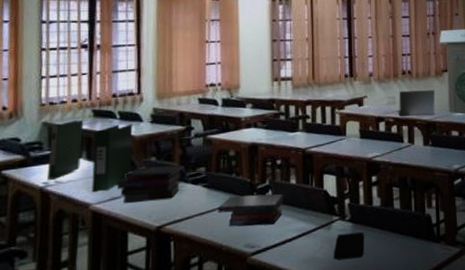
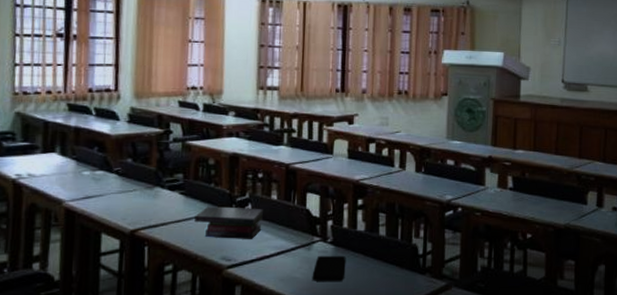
binder: present [48,119,84,180] -> none [20,112,59,172]
binder: present [91,124,133,193] -> none [65,121,110,190]
books: present [116,165,184,203] -> none [90,168,161,203]
laptop: present [398,90,435,116] -> none [390,111,433,141]

